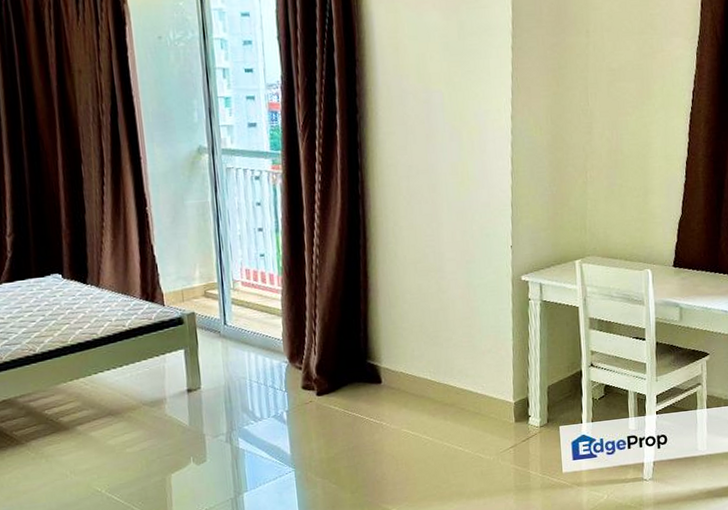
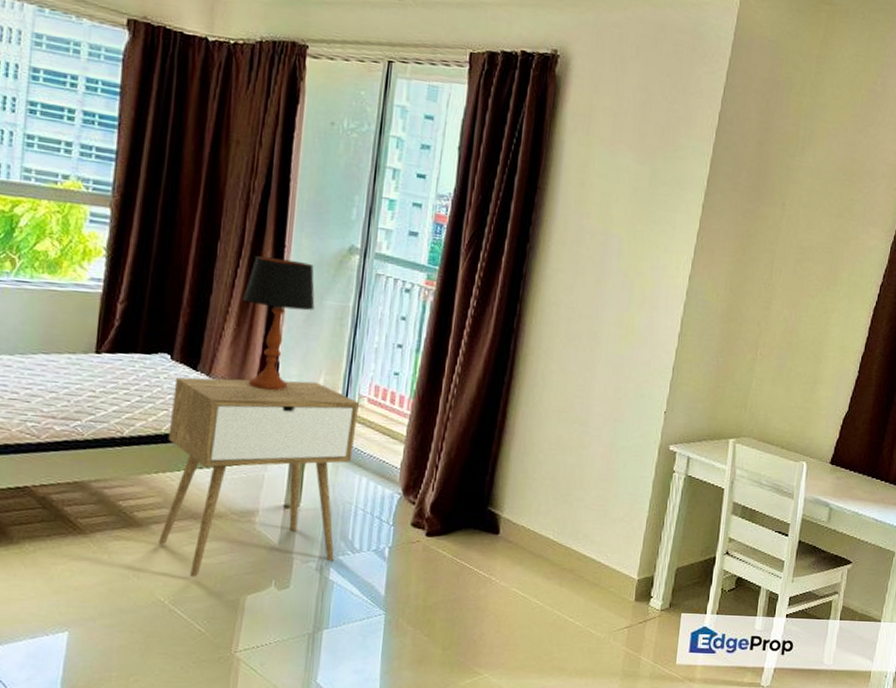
nightstand: none [70,275,240,466] -> present [159,377,359,577]
table lamp: none [113,169,178,291] -> present [242,256,315,390]

